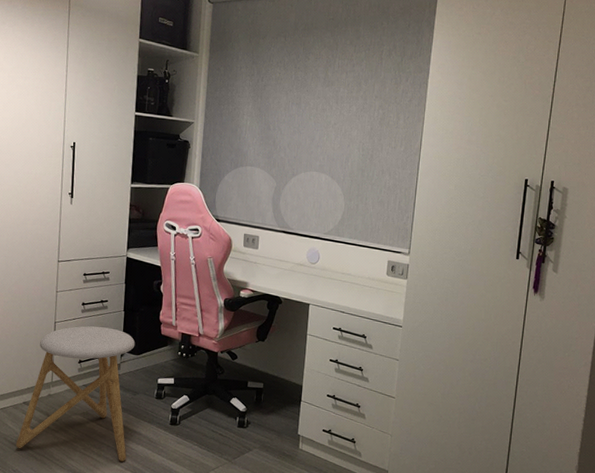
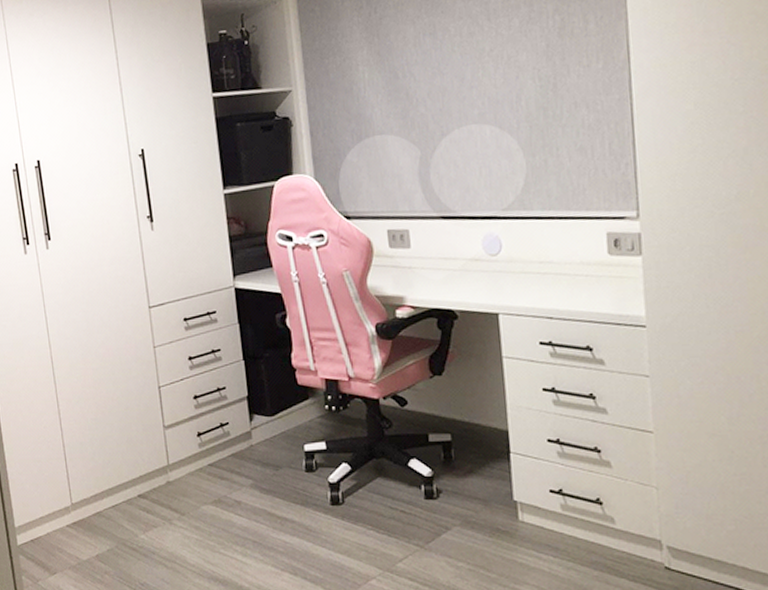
stool: present [15,326,136,462] -> none [138,385,281,561]

